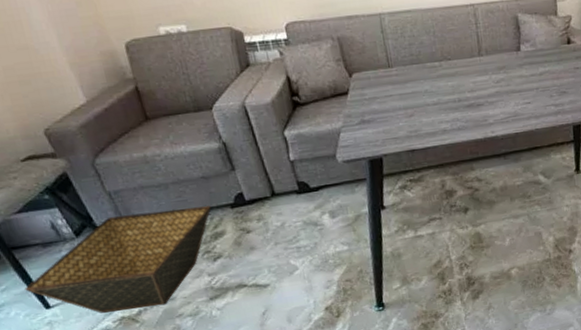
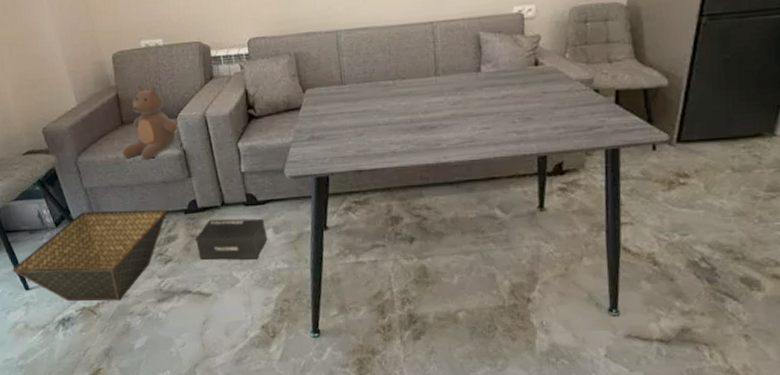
teddy bear: none [149,74,215,157] -> present [122,84,178,160]
box: none [246,204,324,252] -> present [195,218,268,260]

